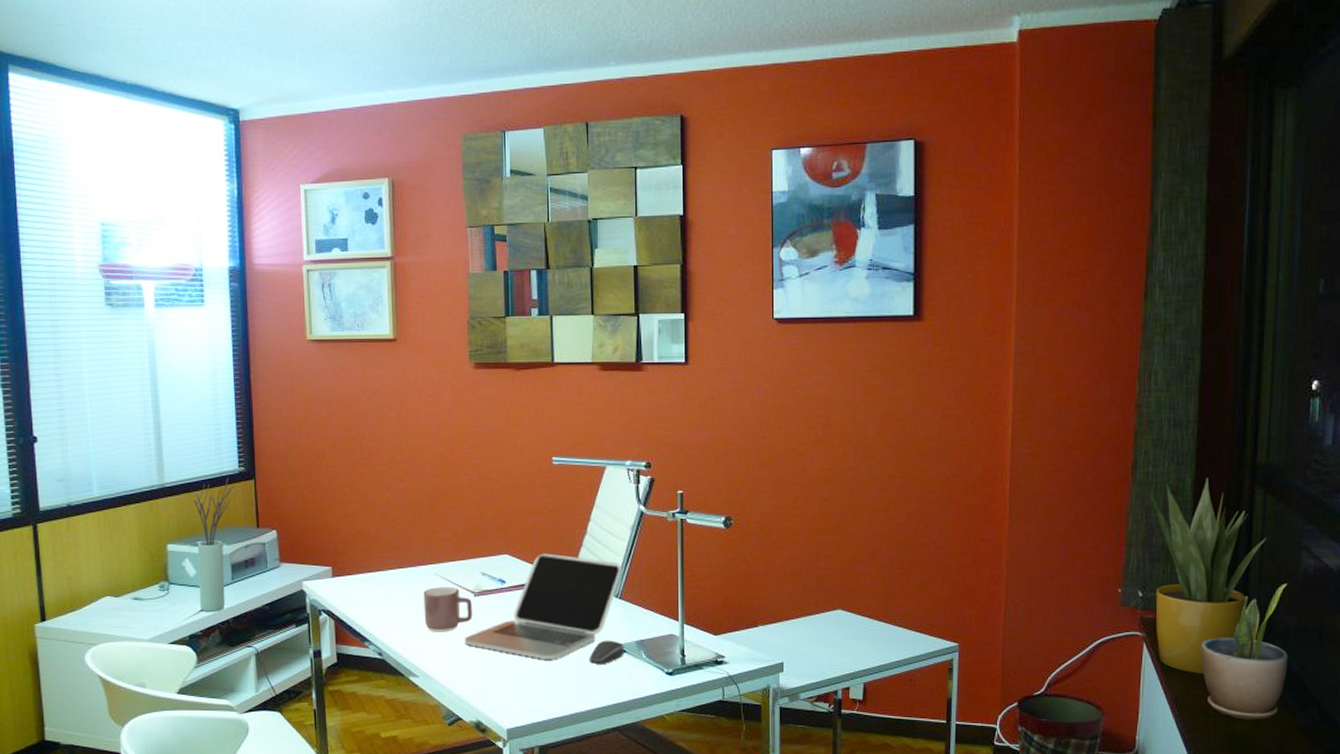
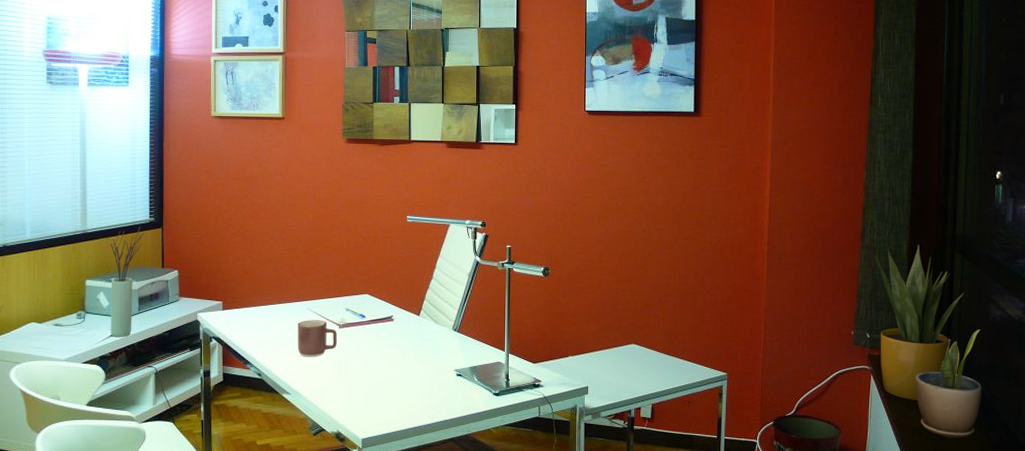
laptop: present [464,553,622,659] -> none [329,294,460,381]
computer mouse: present [589,640,624,664] -> none [431,366,460,385]

